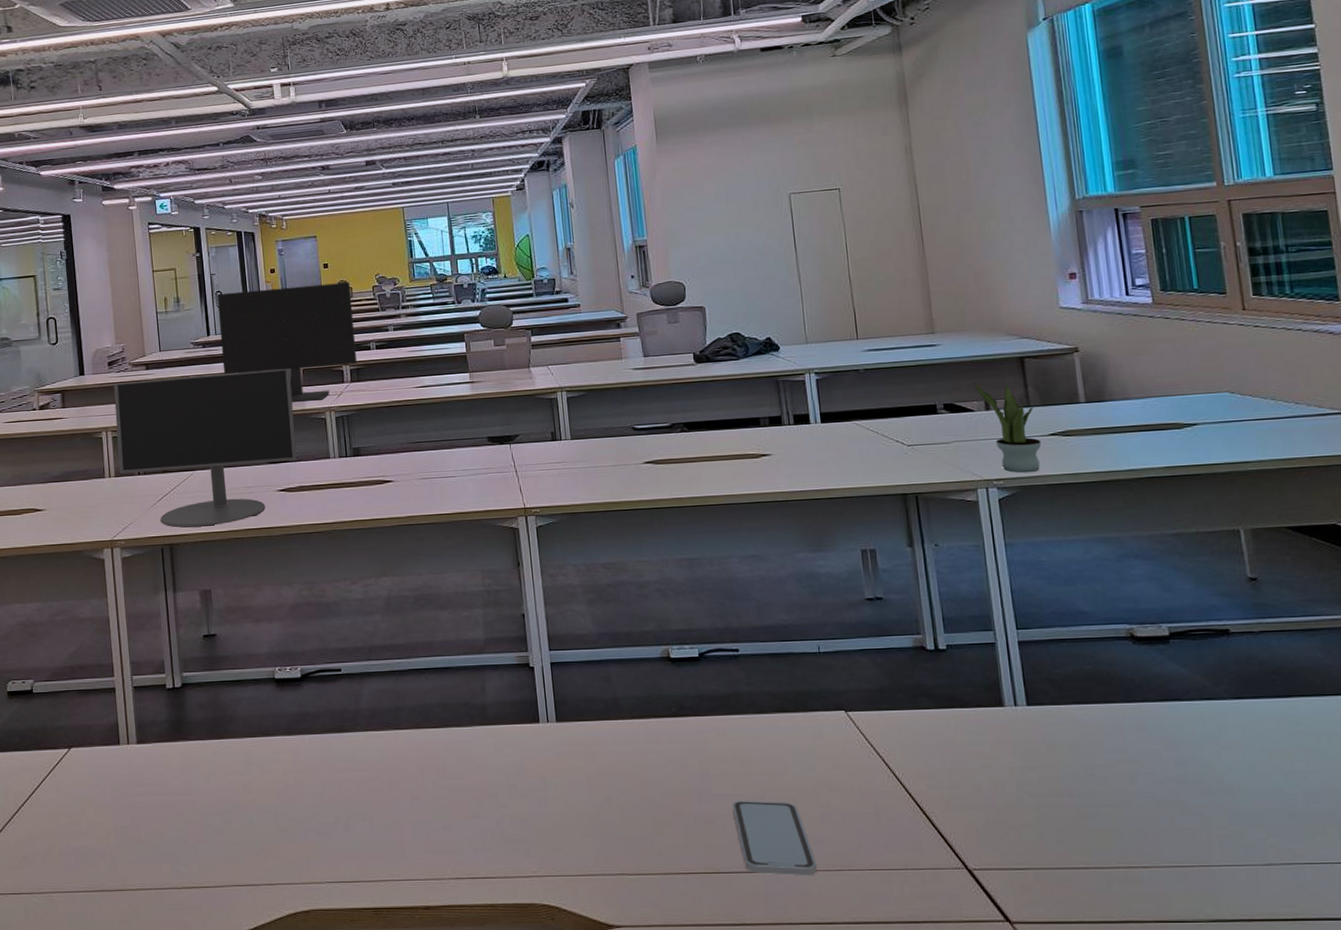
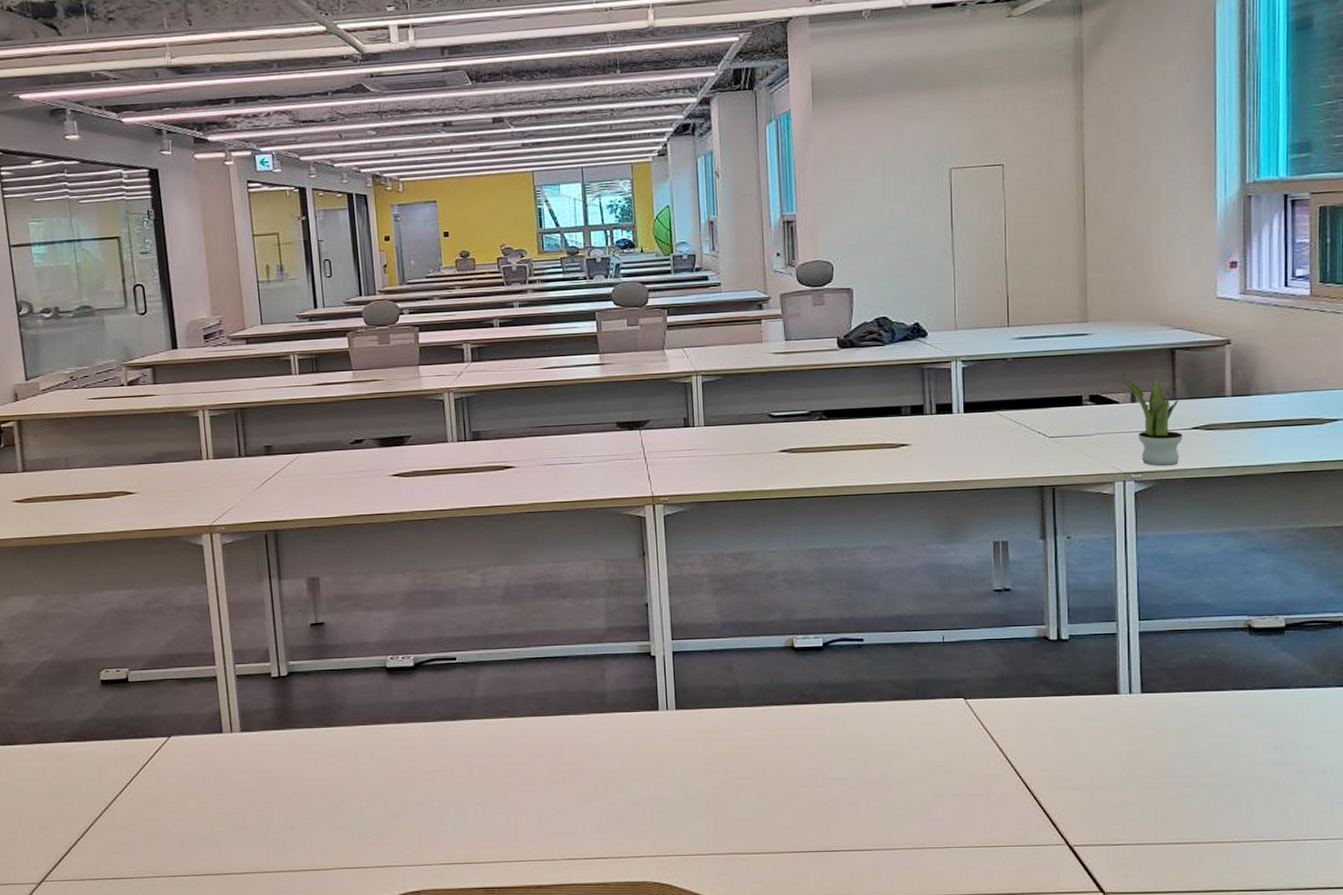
computer monitor: present [114,368,298,528] -> none [211,346,413,513]
computer monitor: present [216,282,358,402] -> none [324,253,479,382]
smartphone: present [731,800,817,877] -> none [846,783,924,854]

